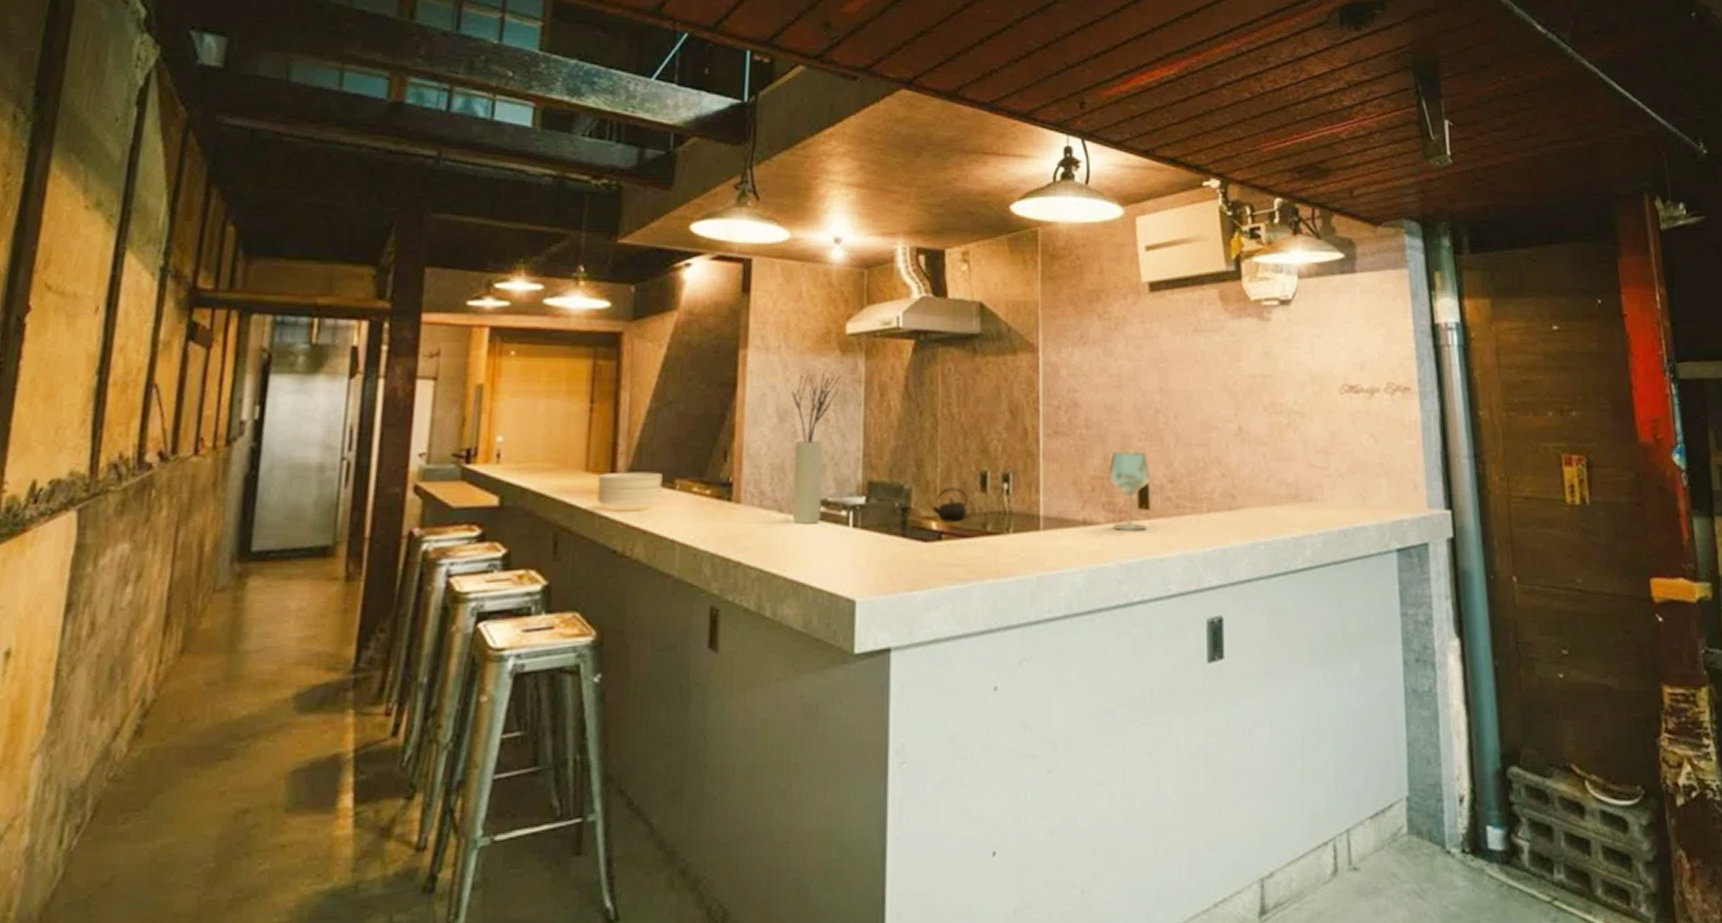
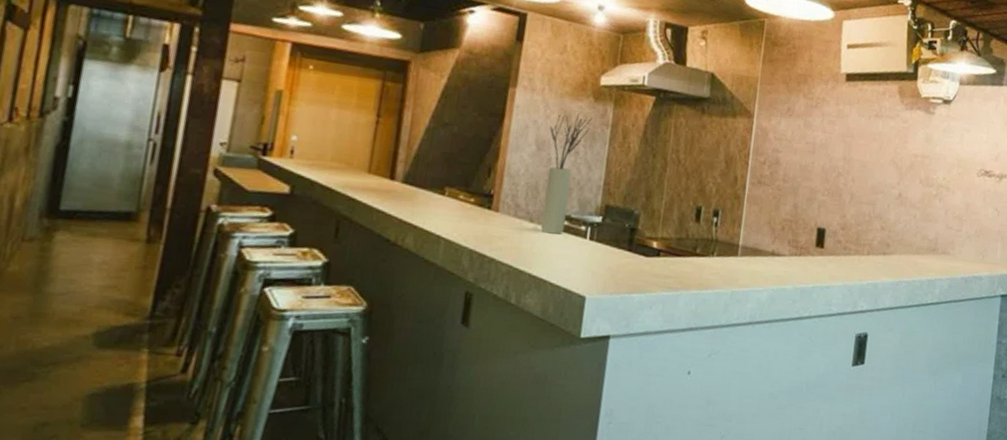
bowl: present [596,472,663,513] -> none [376,176,435,211]
kettle: present [932,487,968,523] -> none [654,216,685,244]
wine glass: present [1108,452,1151,530] -> none [794,202,828,264]

